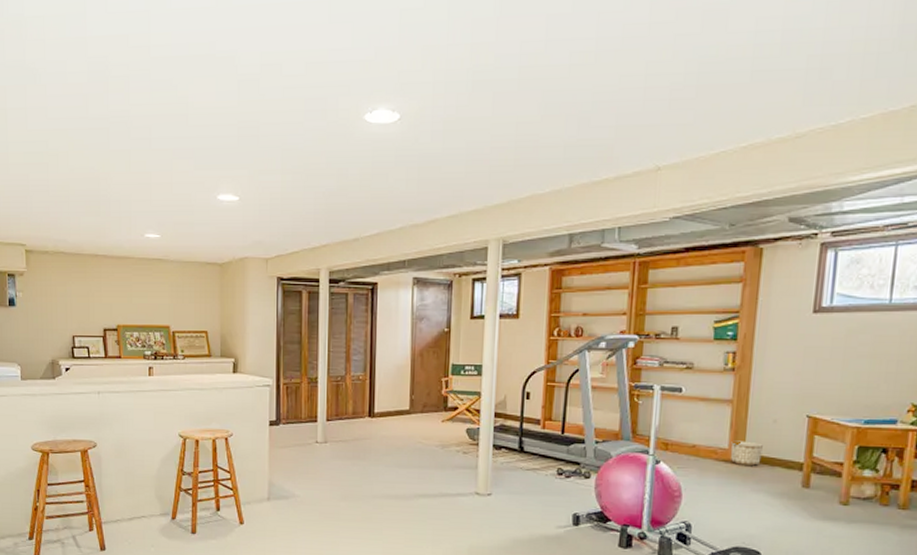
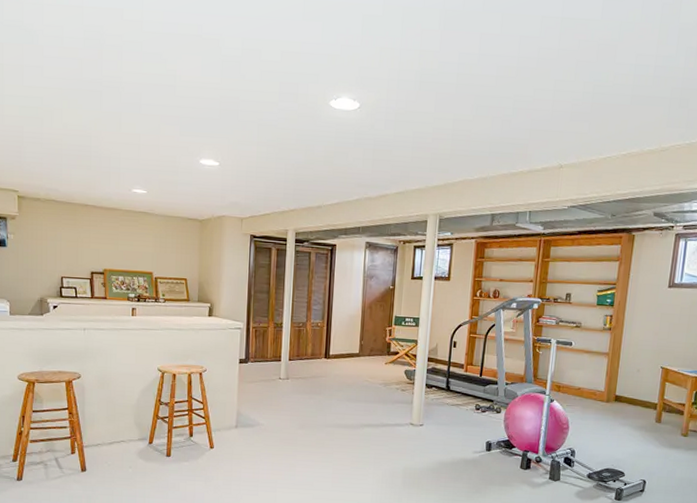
planter: present [730,440,763,467] -> none [605,385,629,406]

